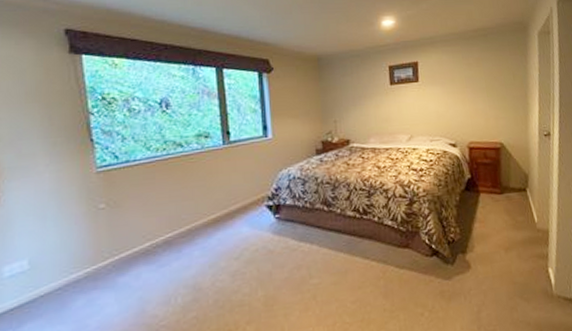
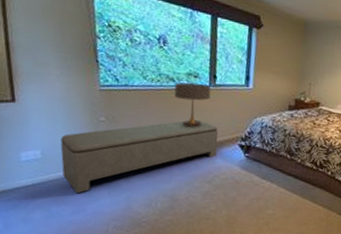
bench: none [52,185,242,306] -> present [60,119,219,194]
lamp: none [184,143,226,197] -> present [174,82,211,128]

